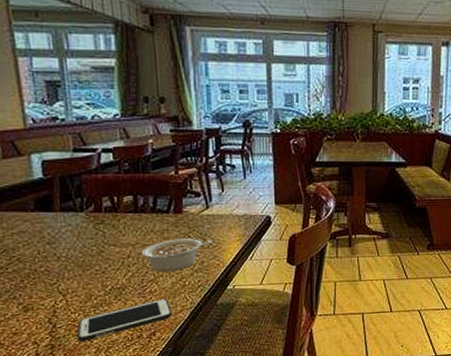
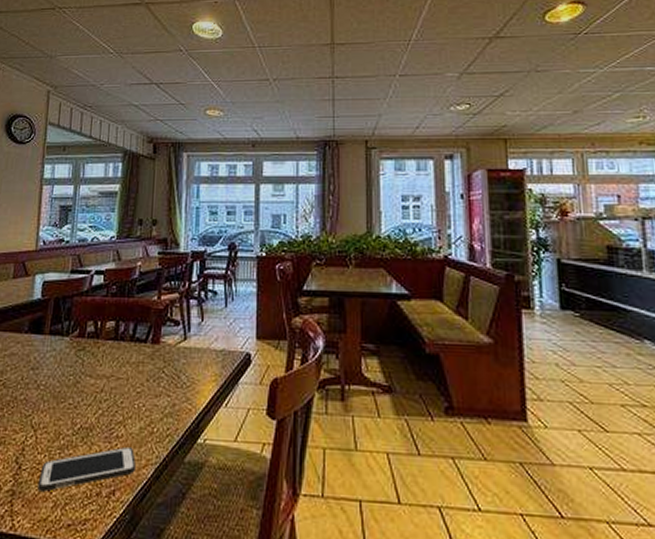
legume: present [141,238,213,273] -> none [114,374,187,414]

